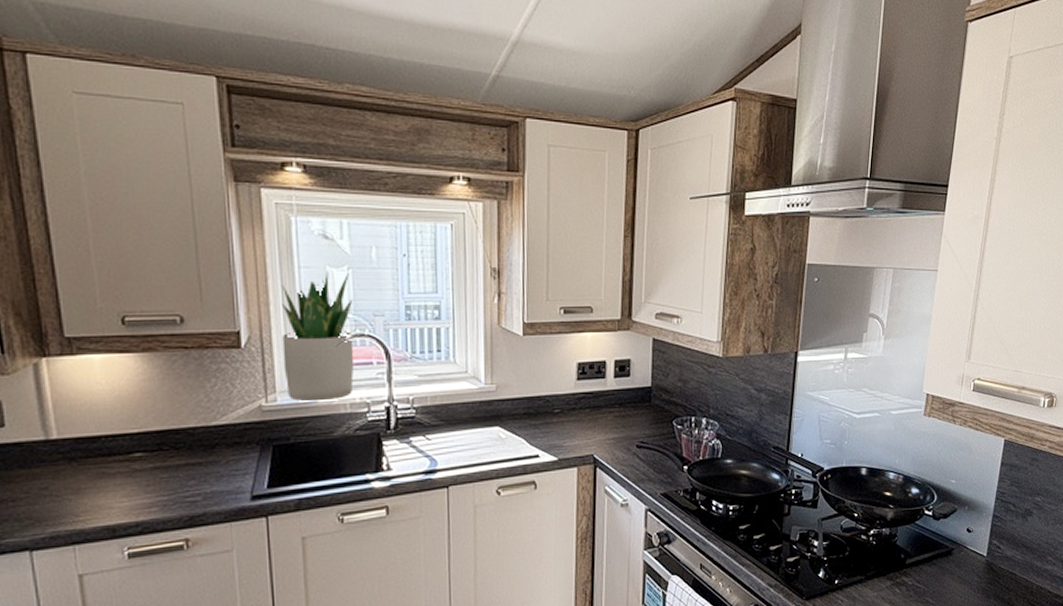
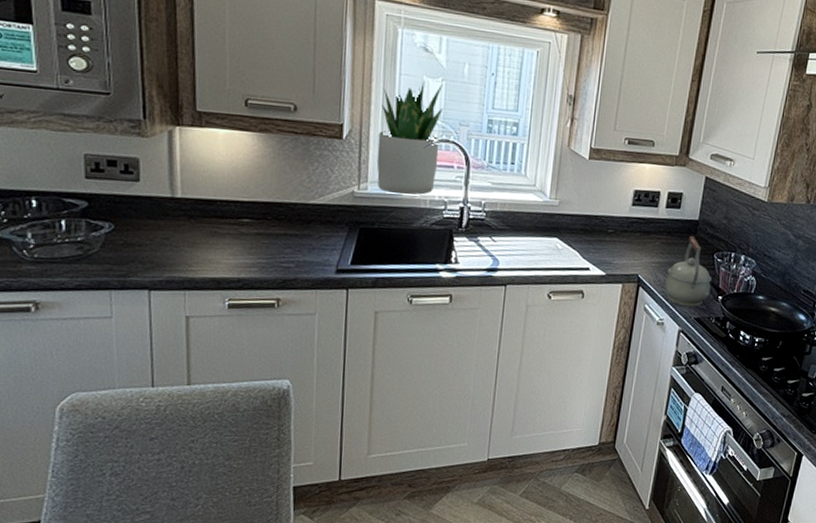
kettle: none [623,404,674,483] -> present [664,235,712,307]

